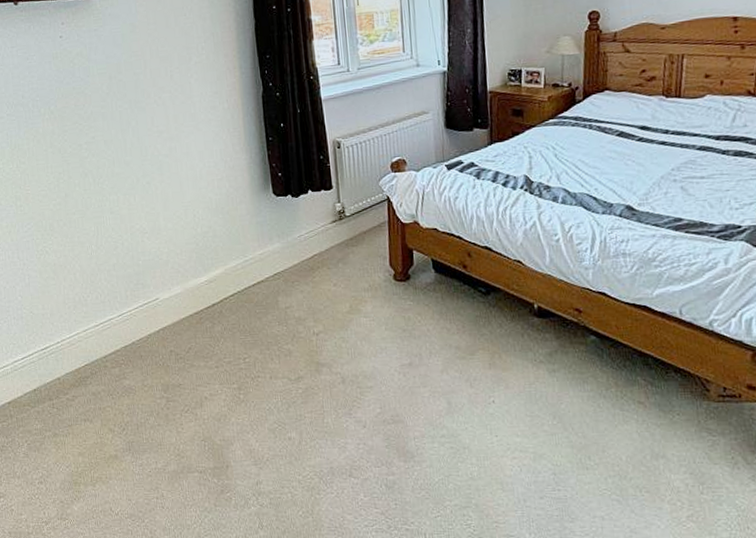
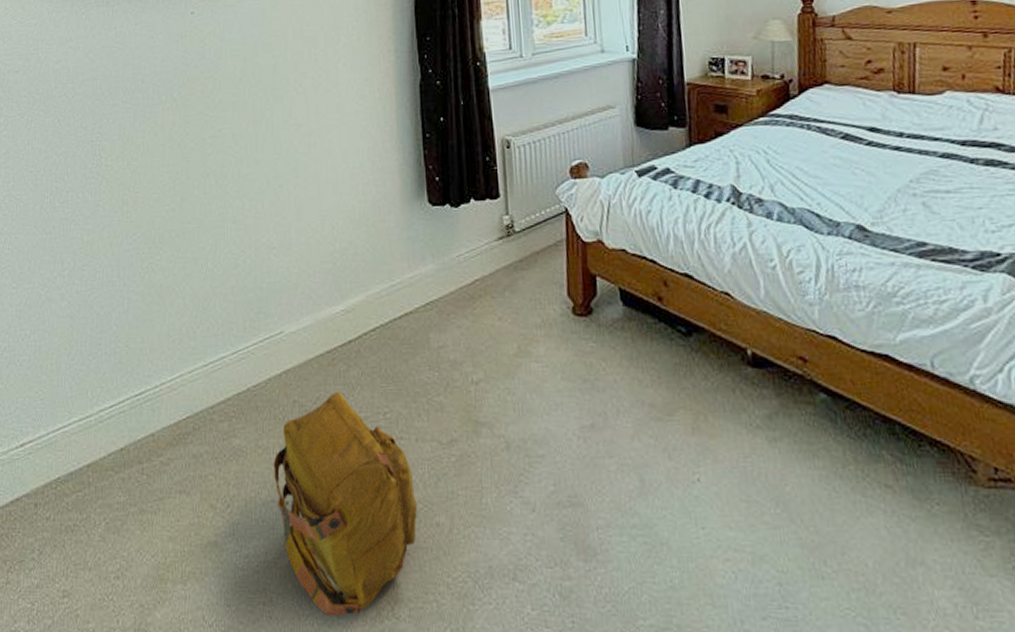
backpack: none [157,343,274,505] -> present [273,392,417,616]

